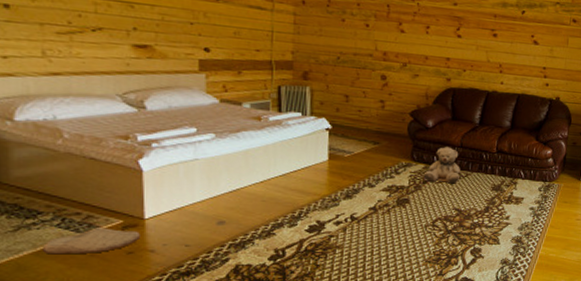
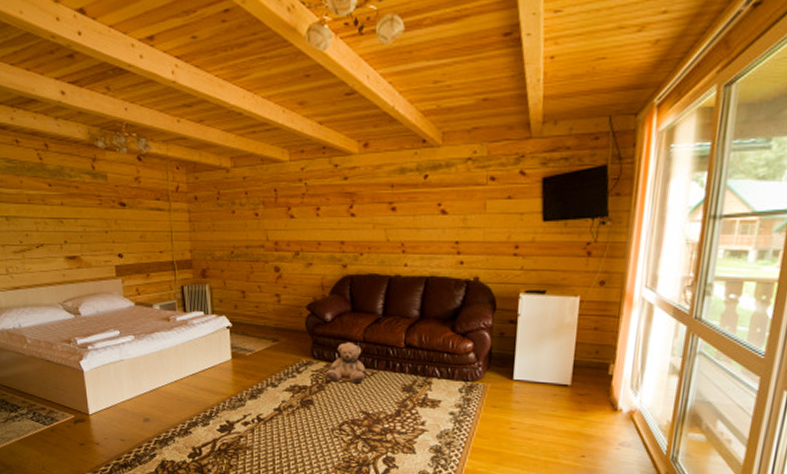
slipper: present [43,227,141,255] -> none [24,421,88,444]

